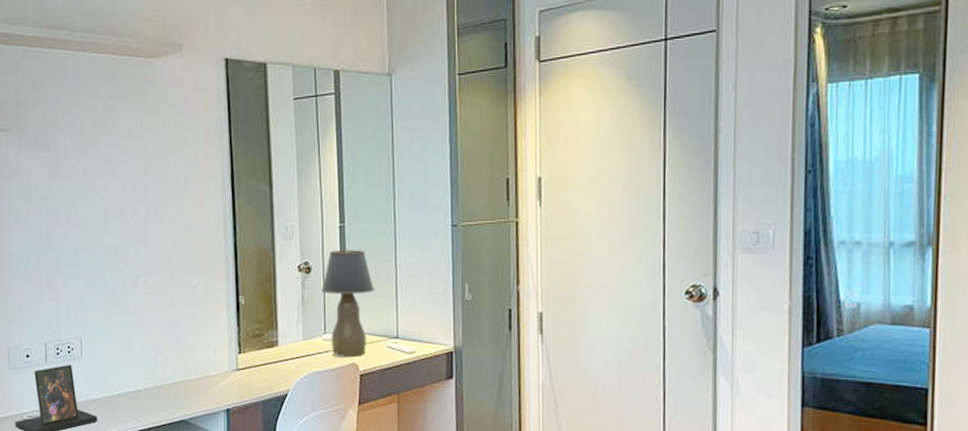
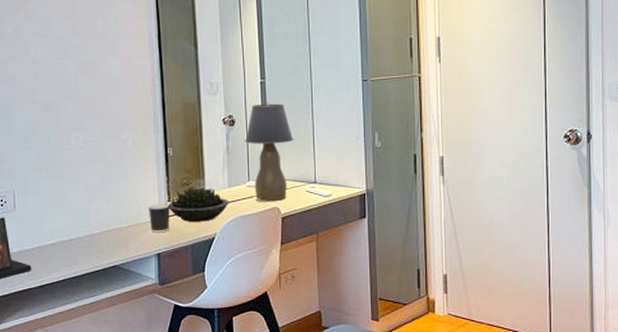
mug: none [217,356,241,387] -> present [148,204,170,233]
succulent plant: none [238,337,304,377] -> present [167,185,229,222]

